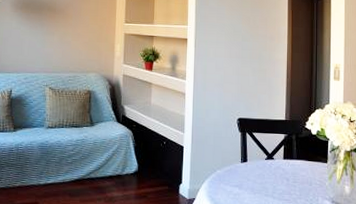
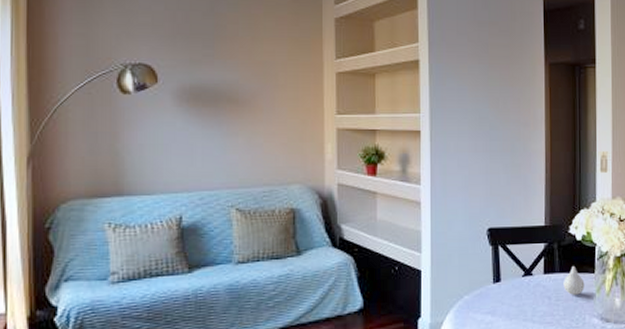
vase: none [300,155,318,179] -> present [563,266,585,295]

